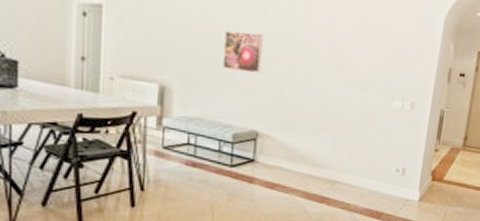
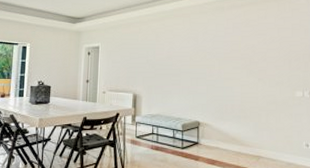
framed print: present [223,31,263,74] -> none [173,54,198,81]

